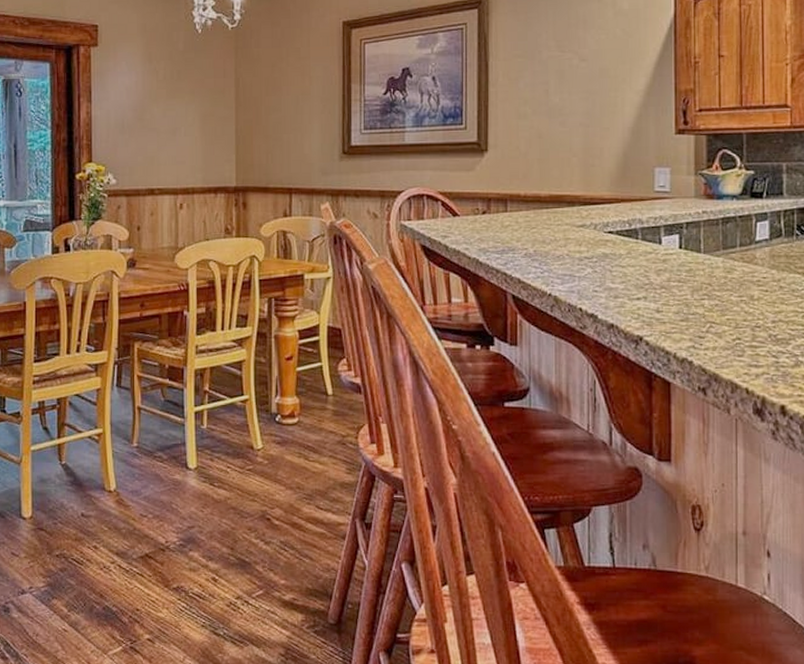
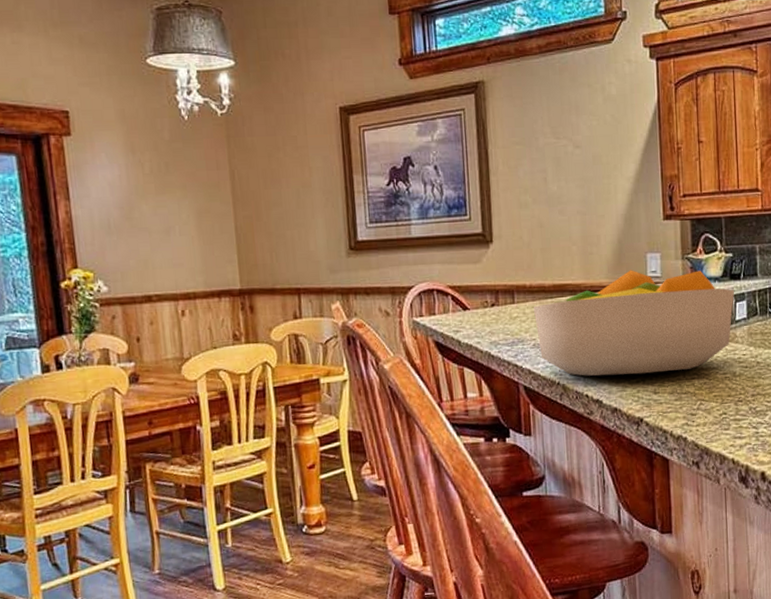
fruit bowl: none [526,183,756,291] -> present [533,270,735,376]

